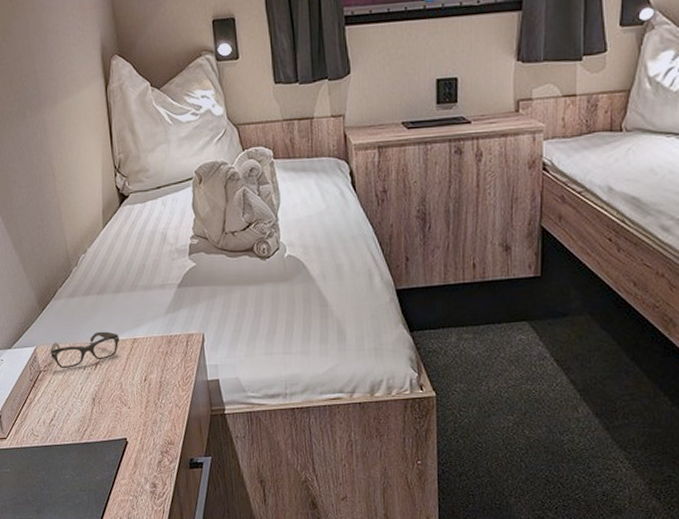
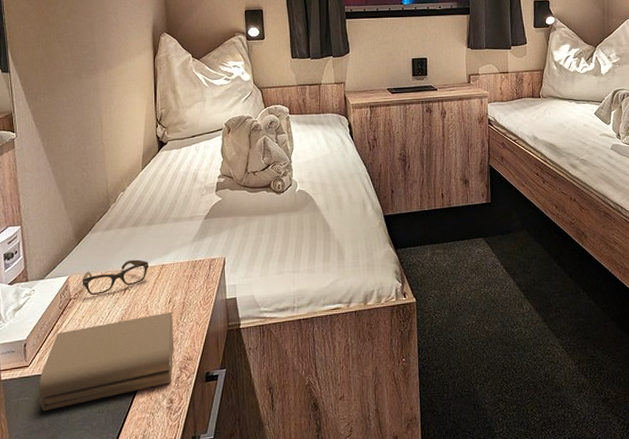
towel: none [18,392,154,484] -> present [39,312,174,411]

